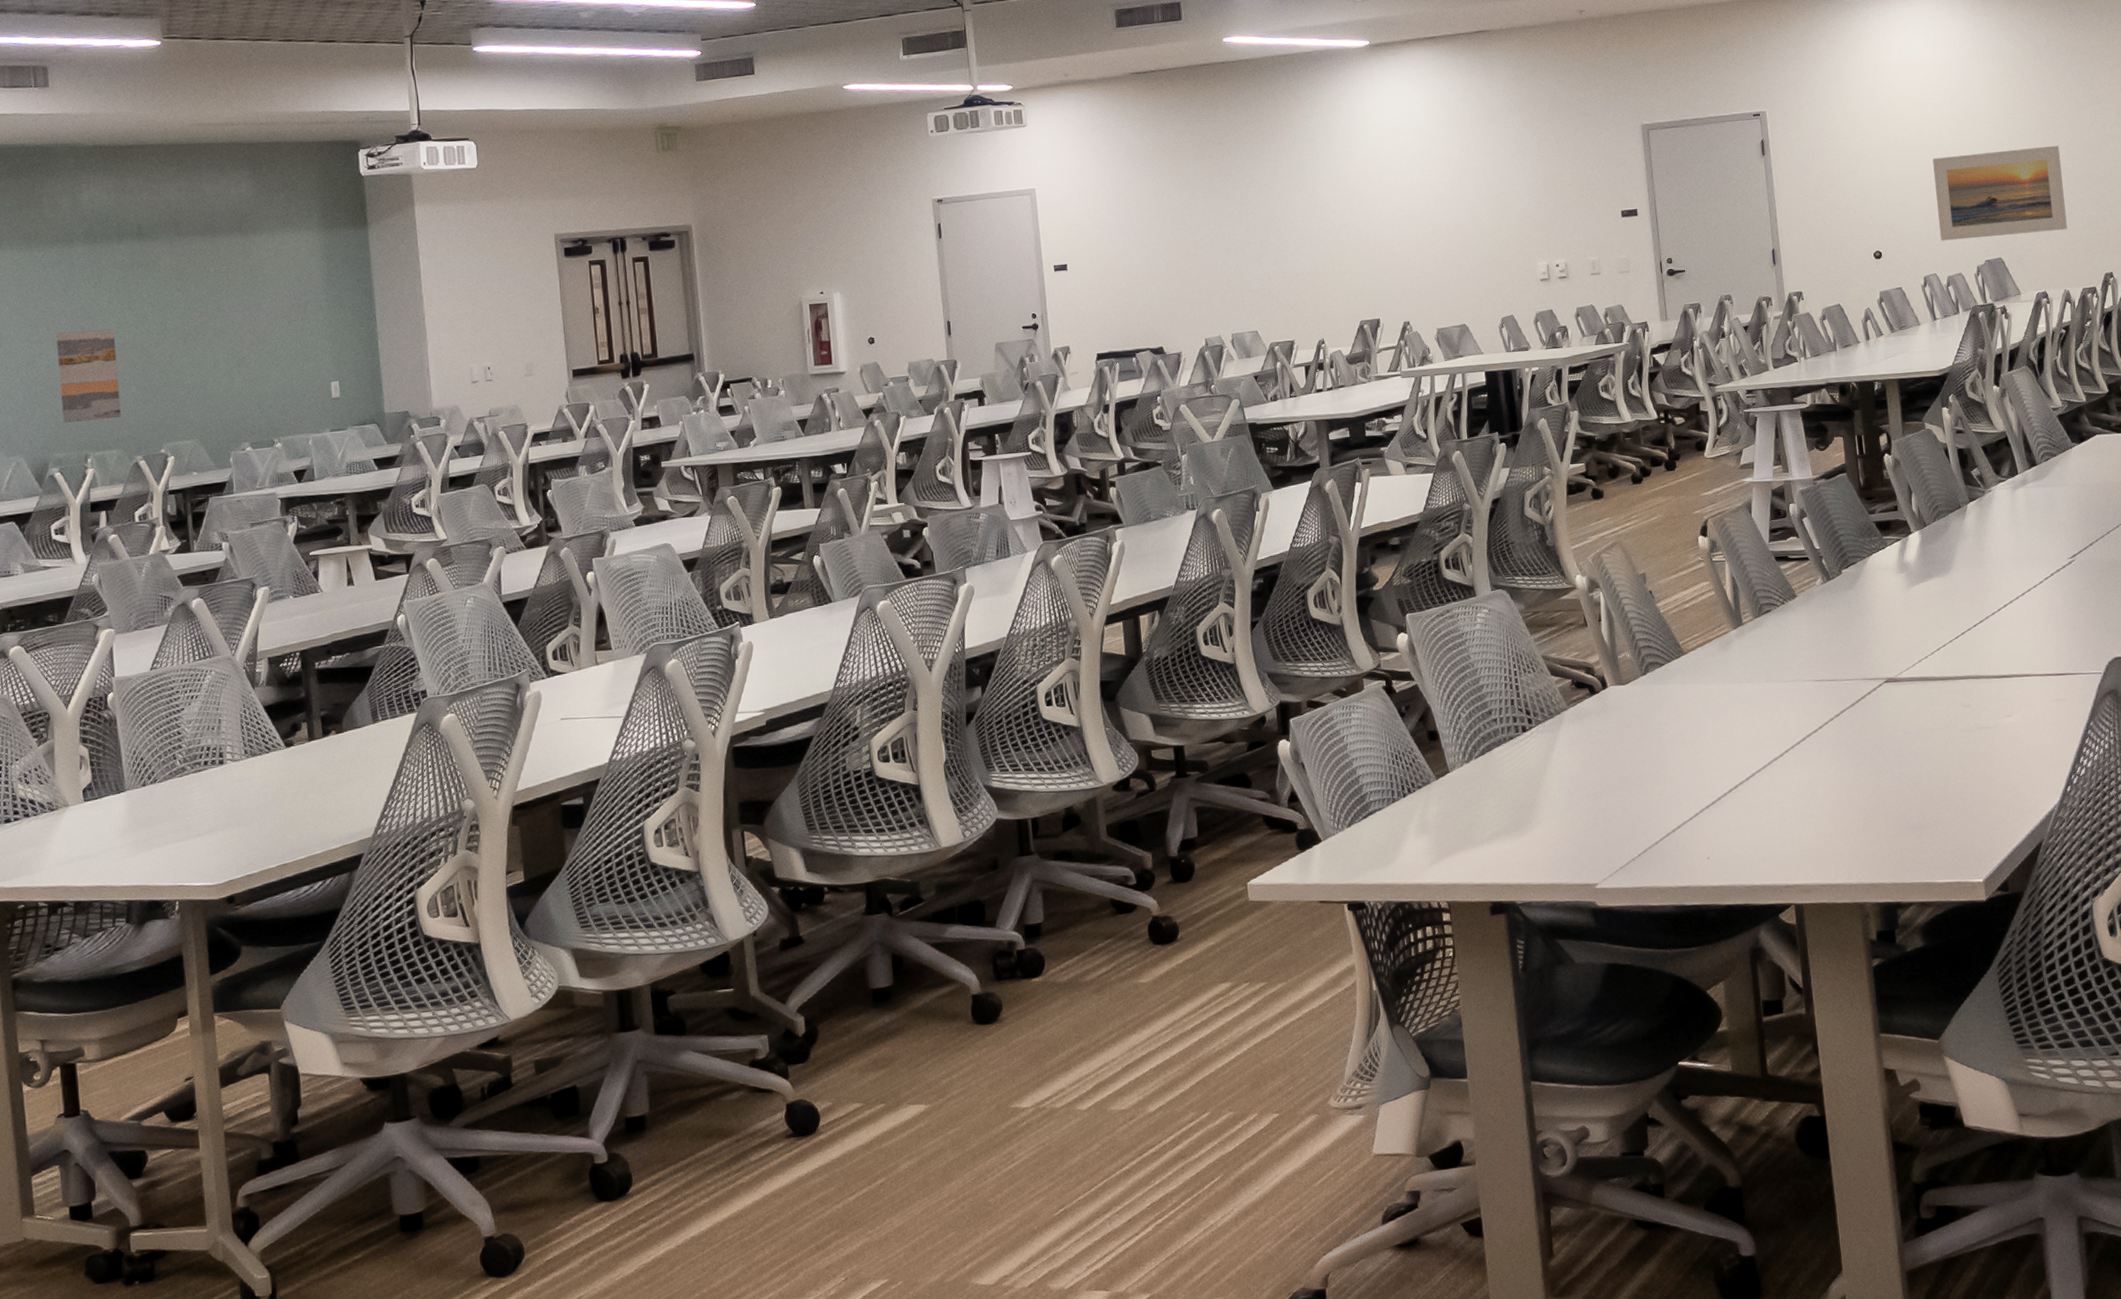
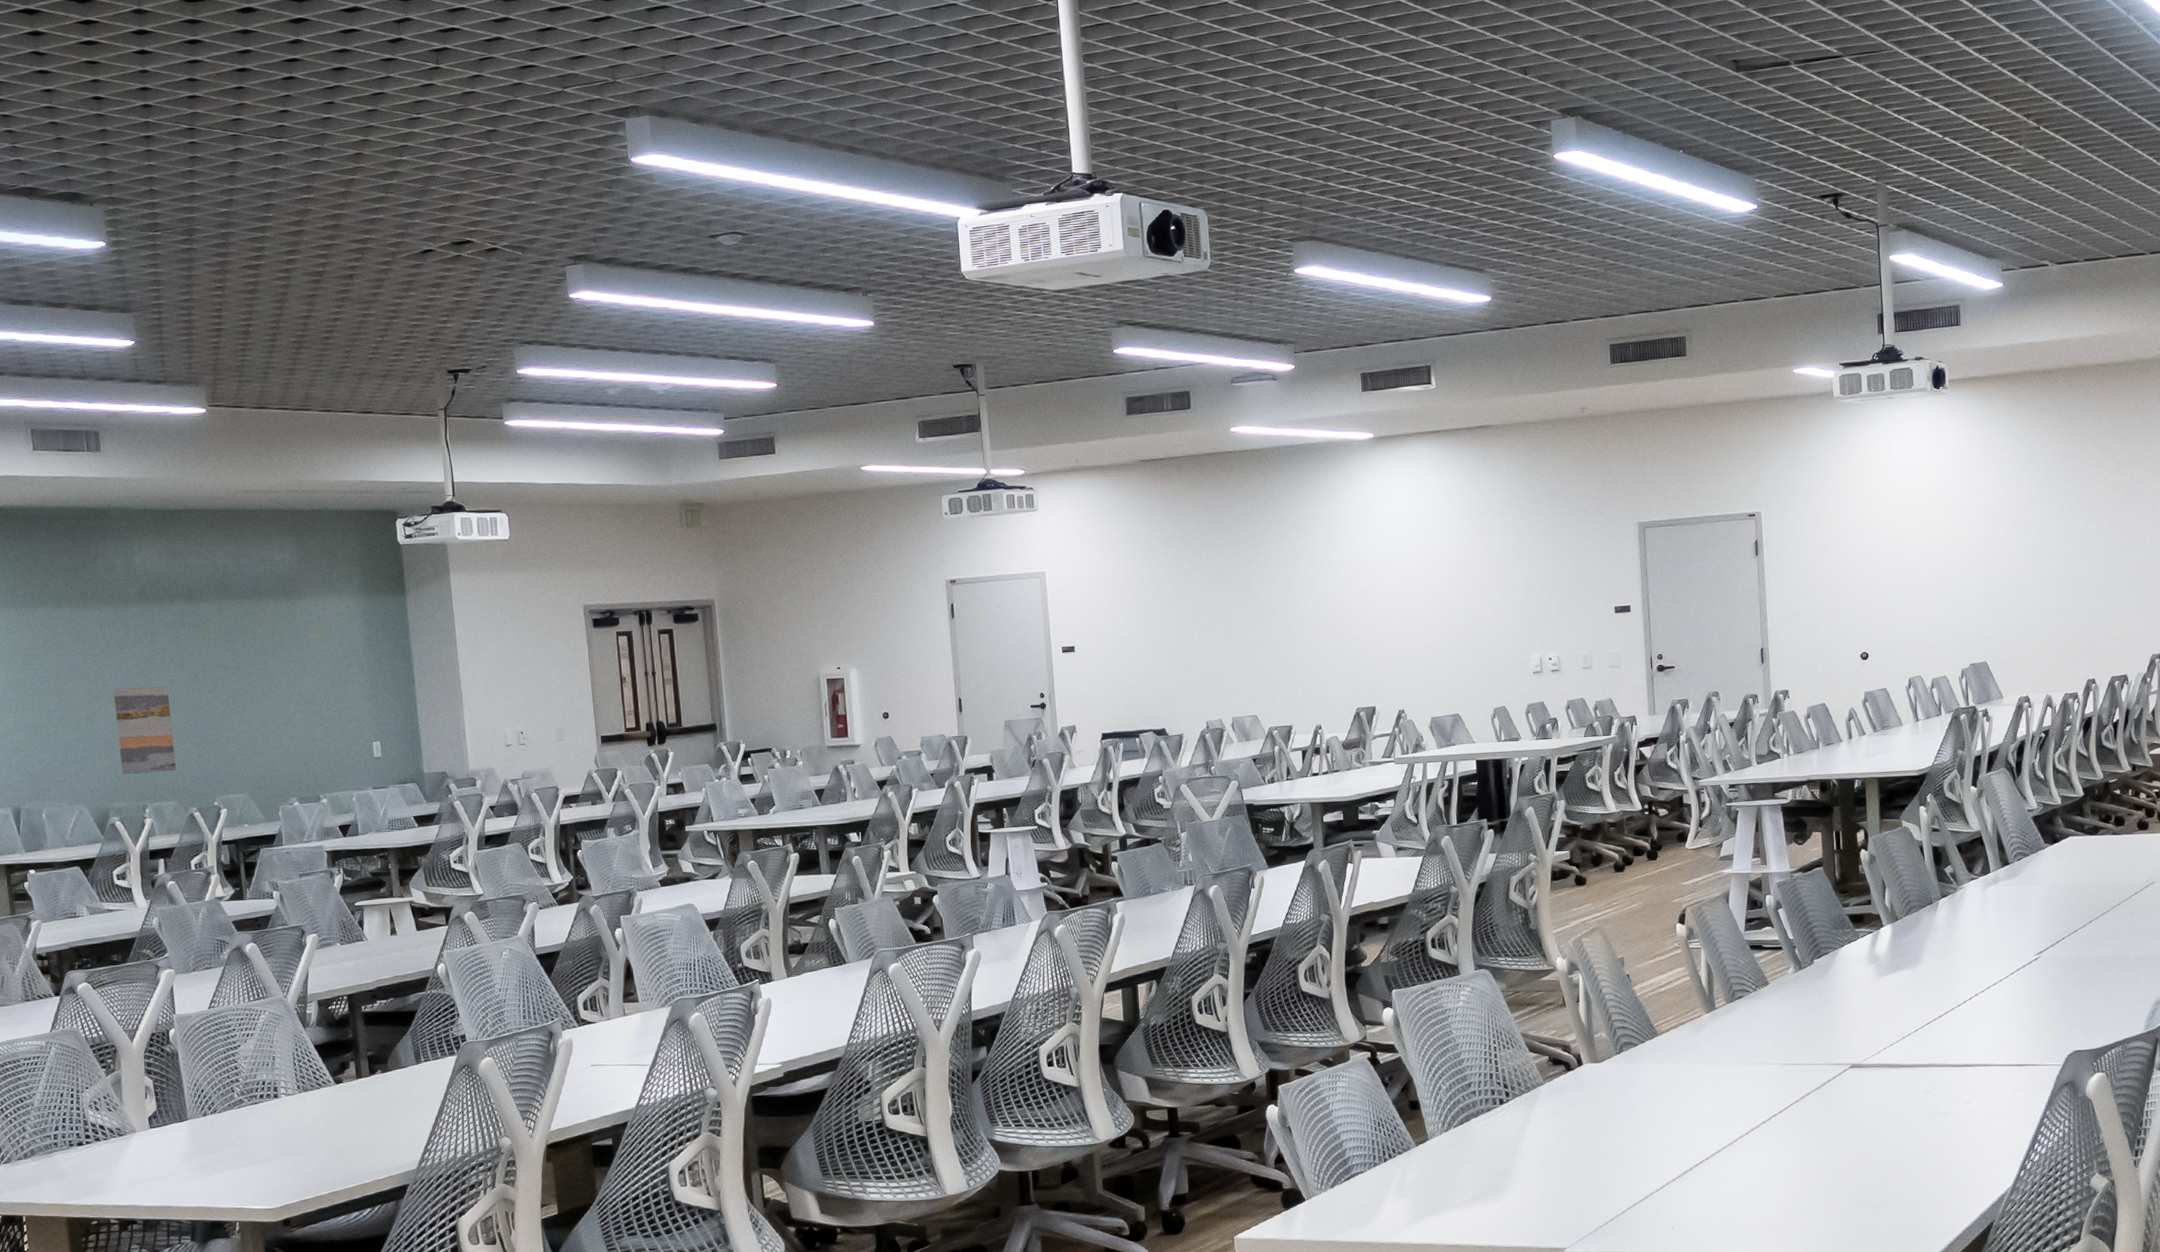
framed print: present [1933,145,2067,241] -> none [1923,552,2053,644]

